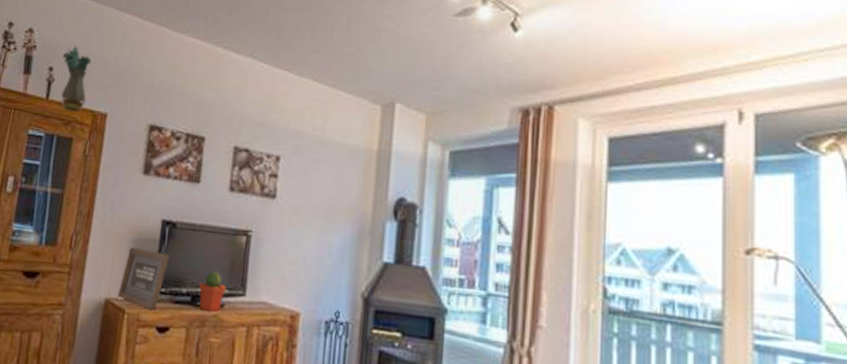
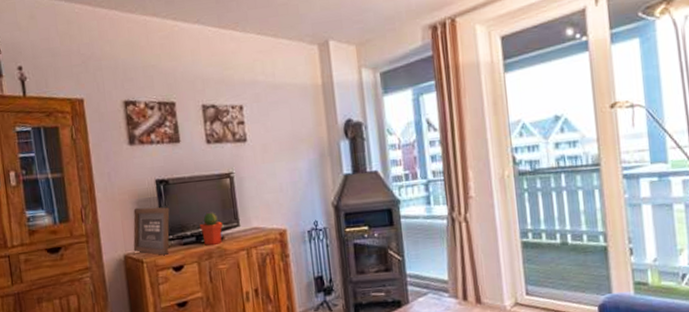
vase: present [60,45,92,113] -> none [28,42,61,104]

